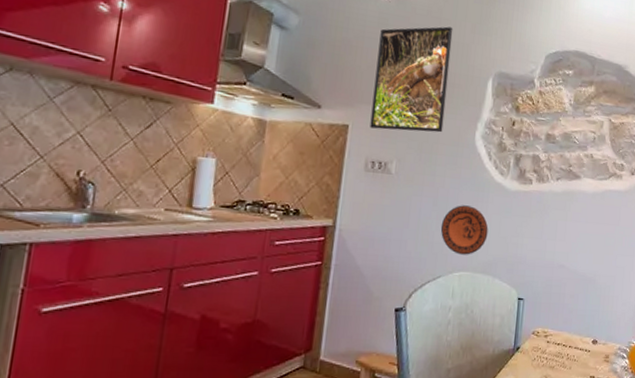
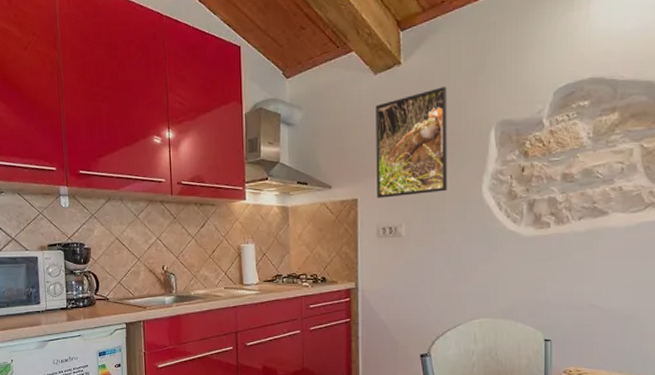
decorative plate: present [440,205,488,255] -> none [456,256,505,303]

